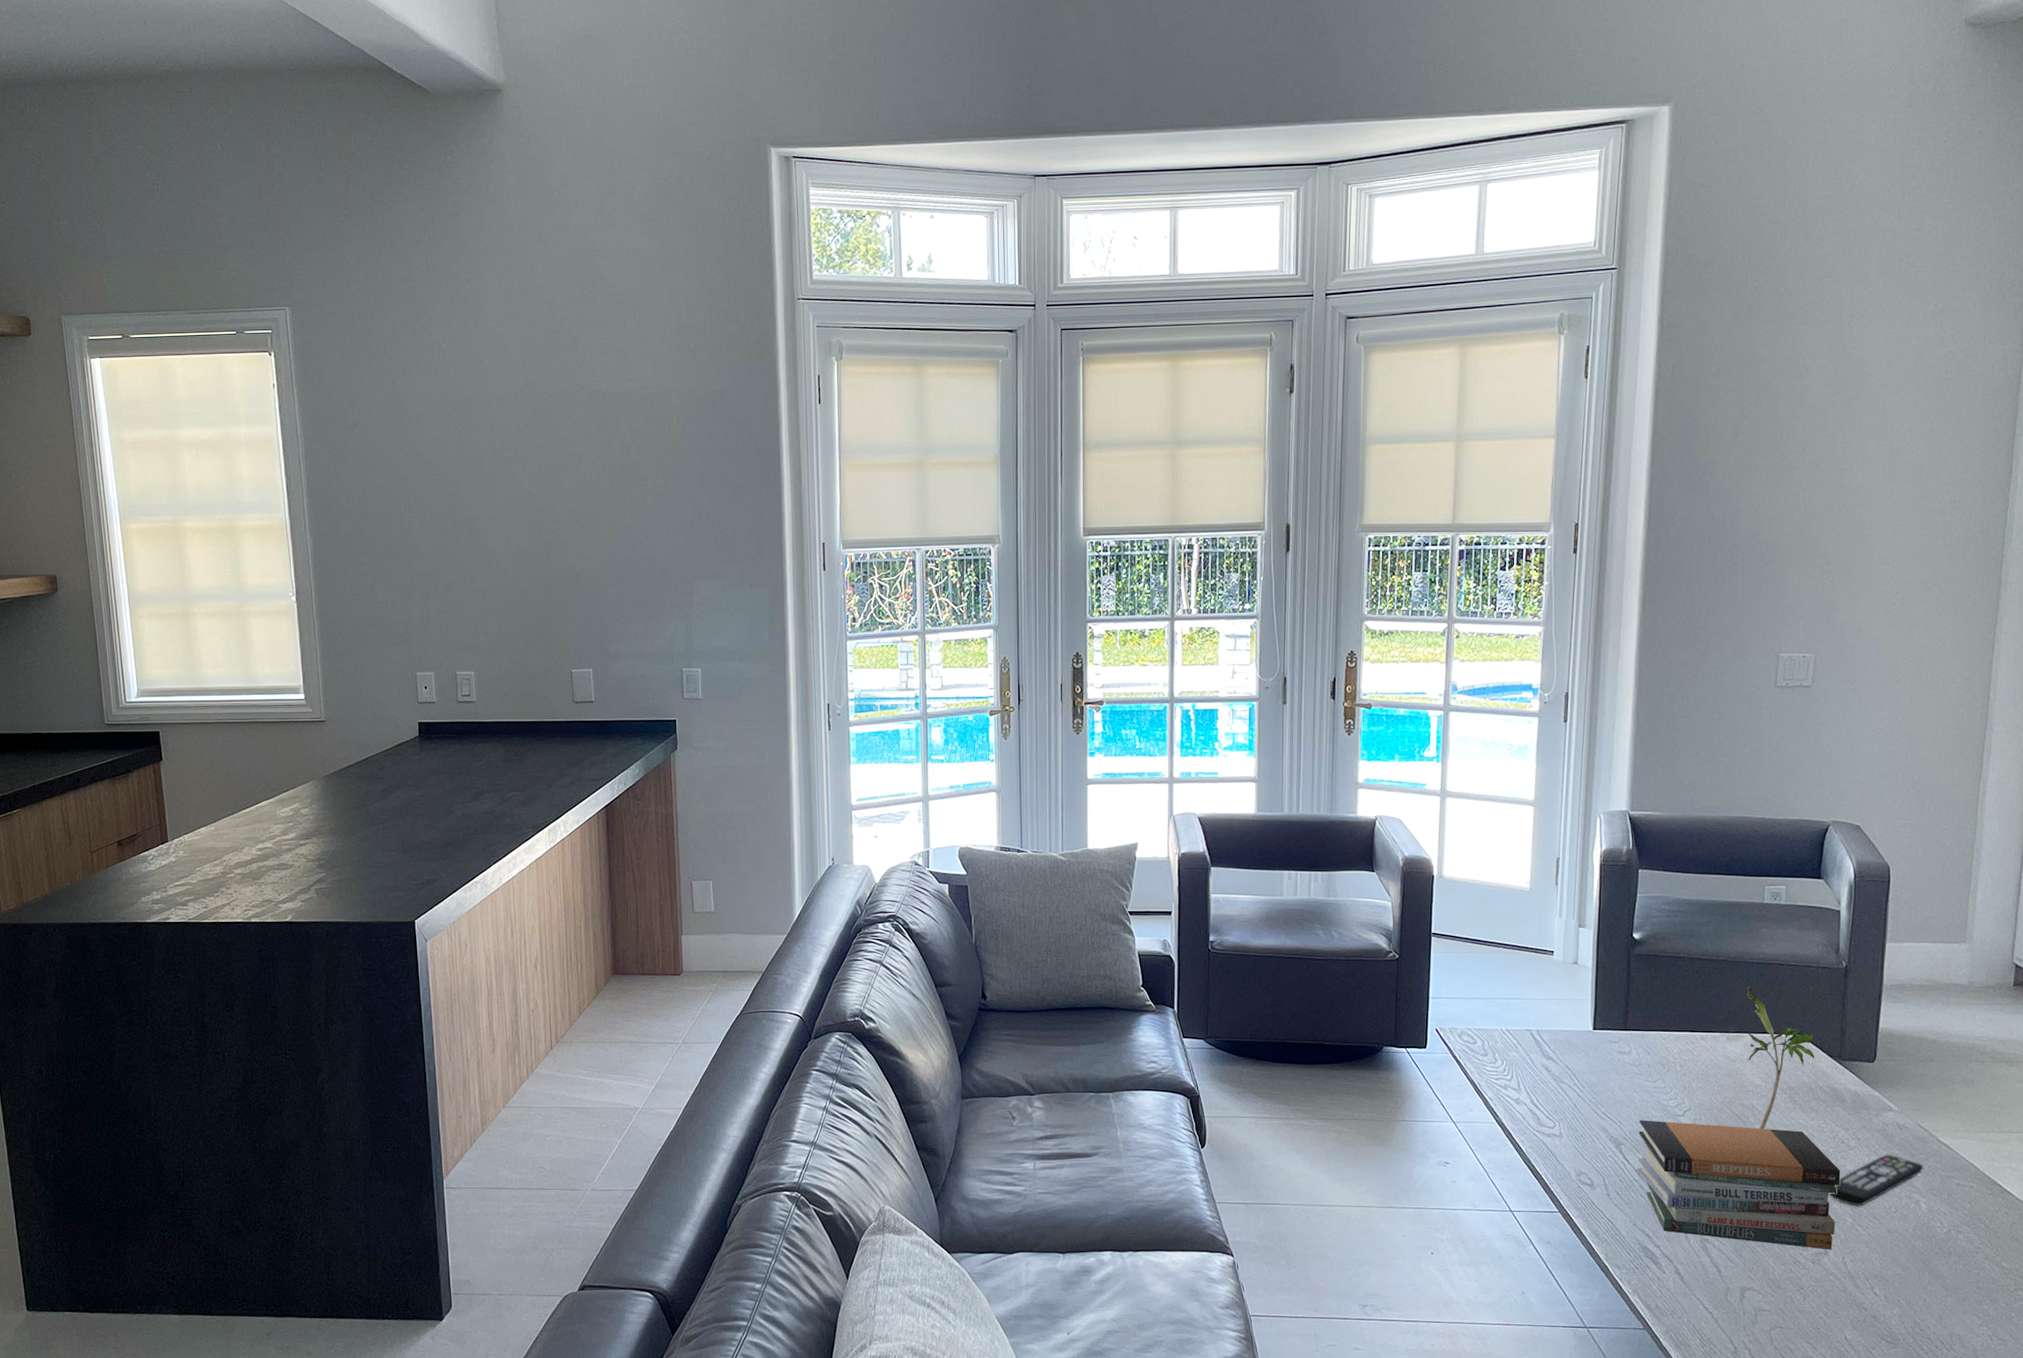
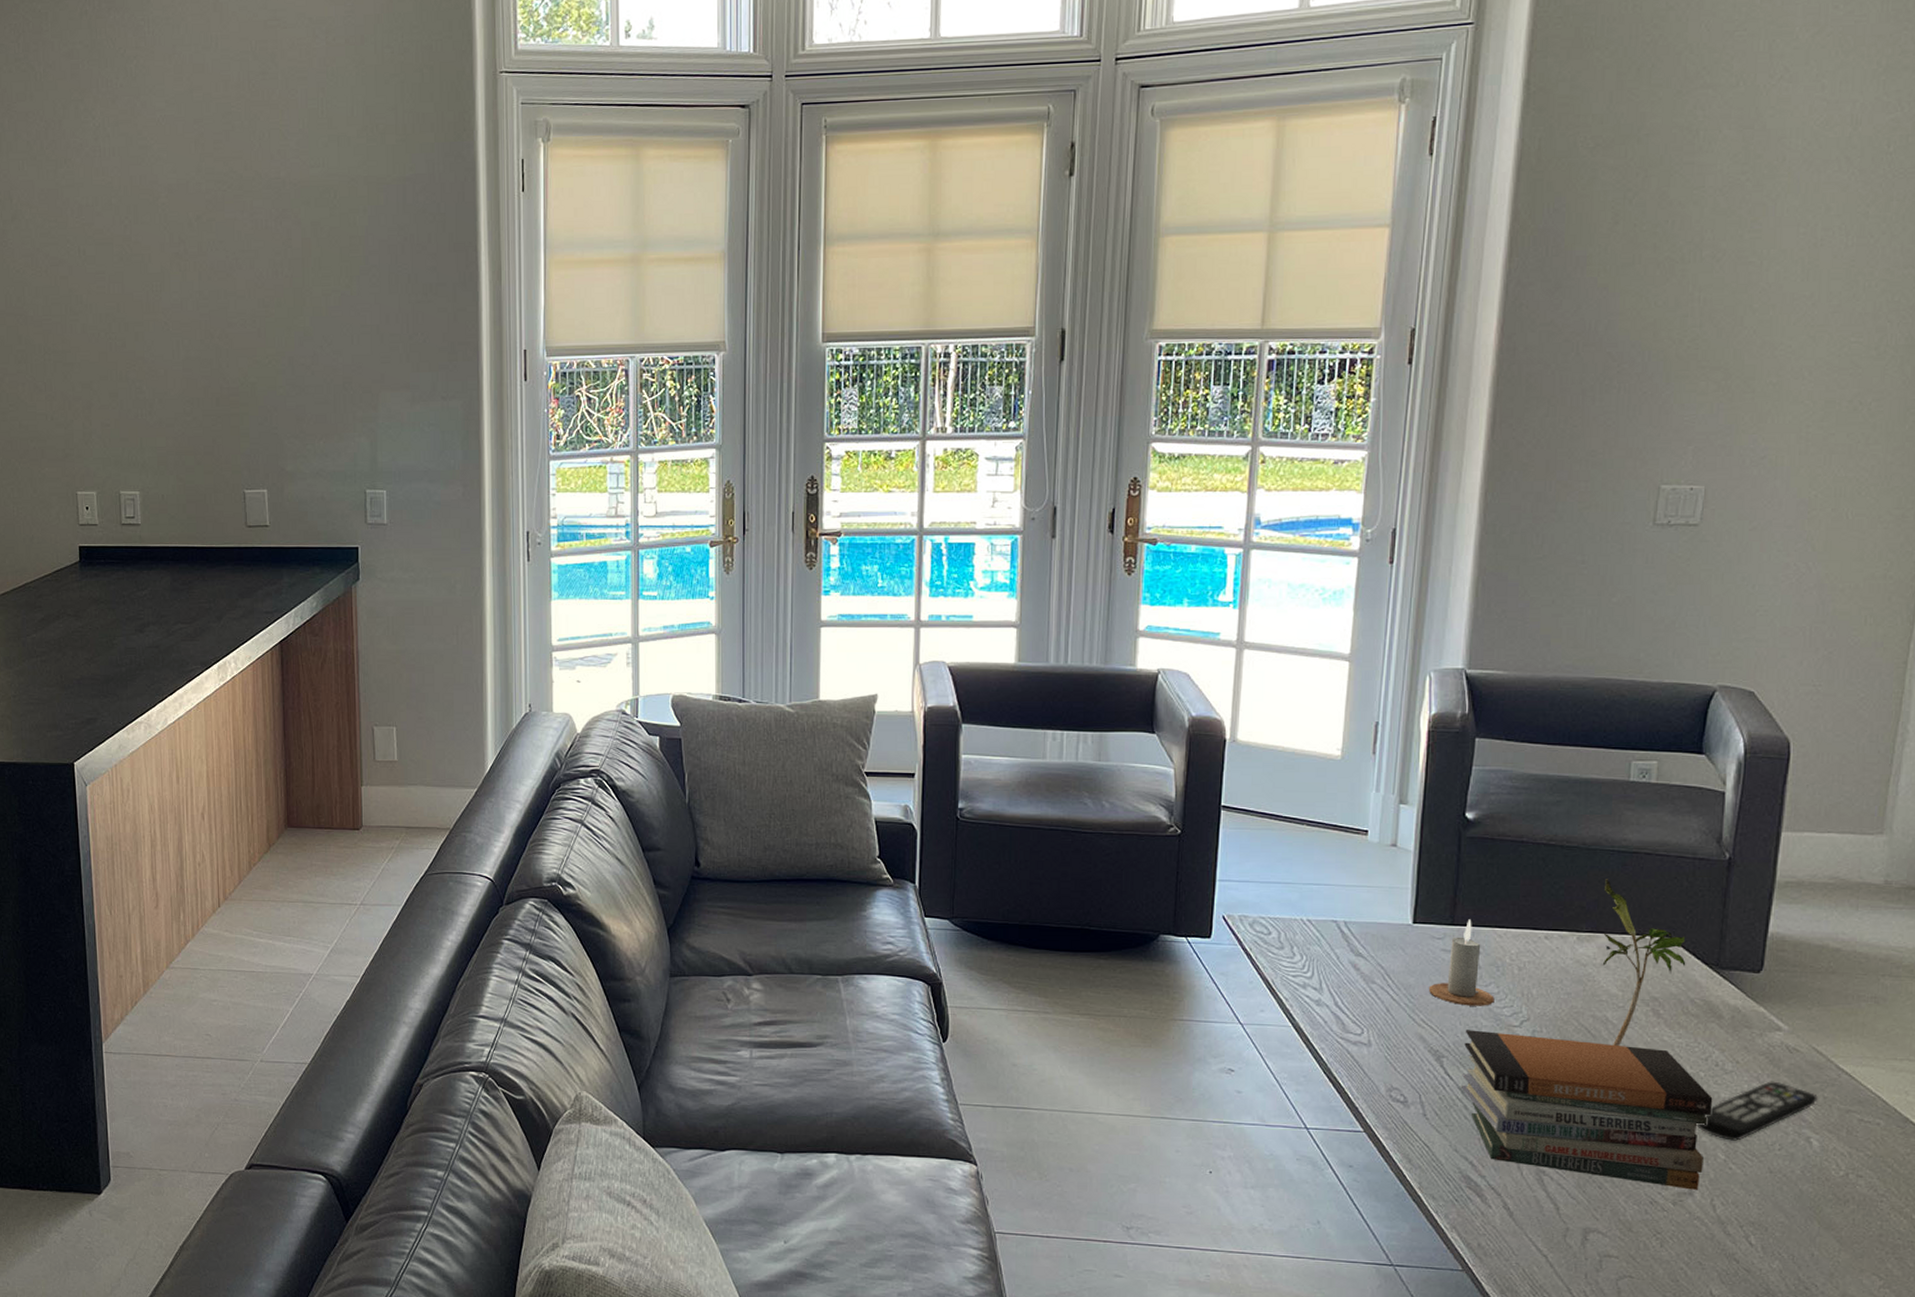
candle: none [1608,1025,1662,1100] -> present [1429,919,1495,1006]

